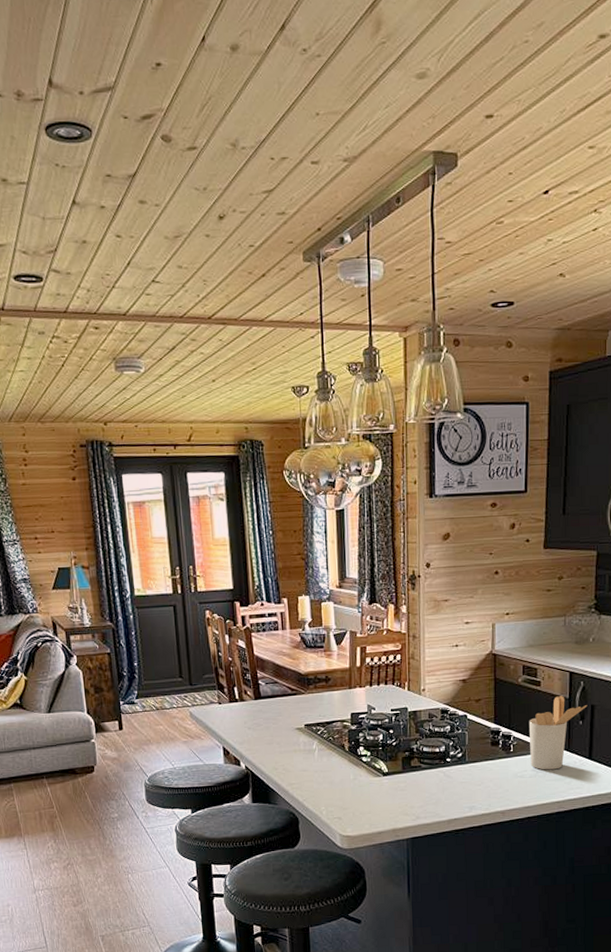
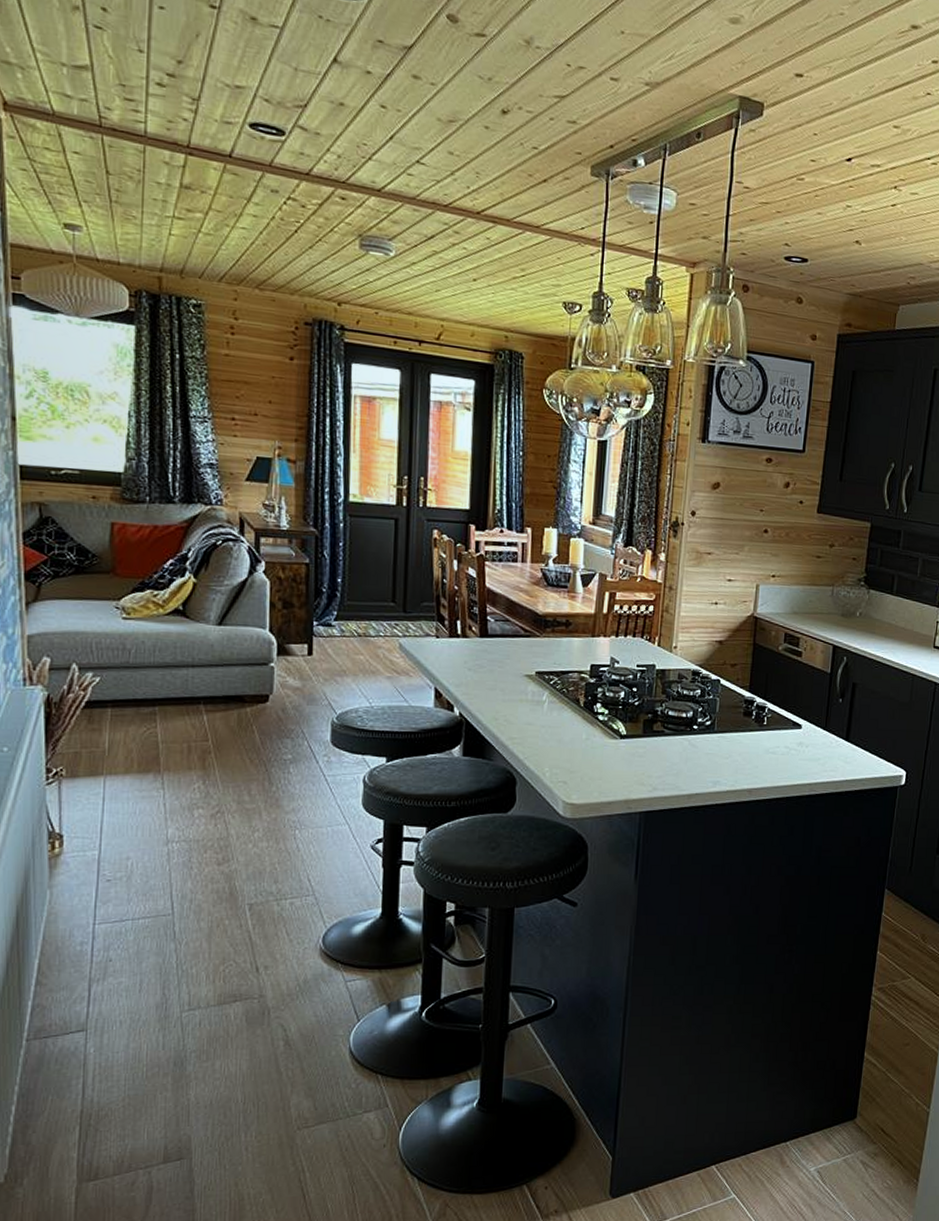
utensil holder: present [529,696,588,770] -> none [784,669,849,749]

